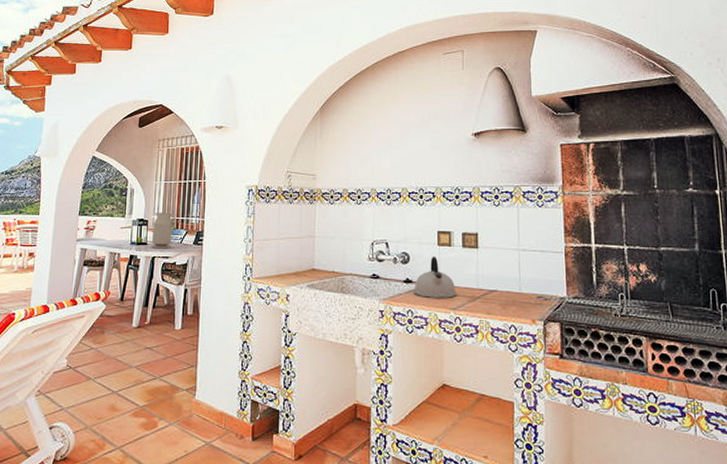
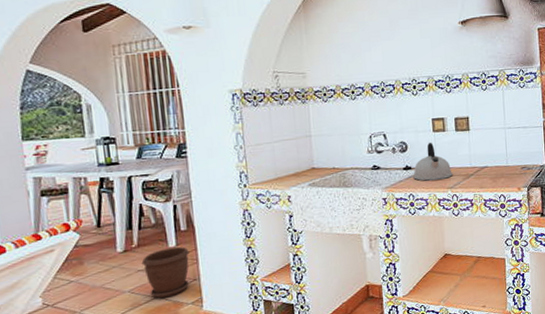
flowerpot: none [150,330,192,380] -> present [141,246,190,299]
water jug: present [151,212,177,249] -> none [122,127,152,168]

